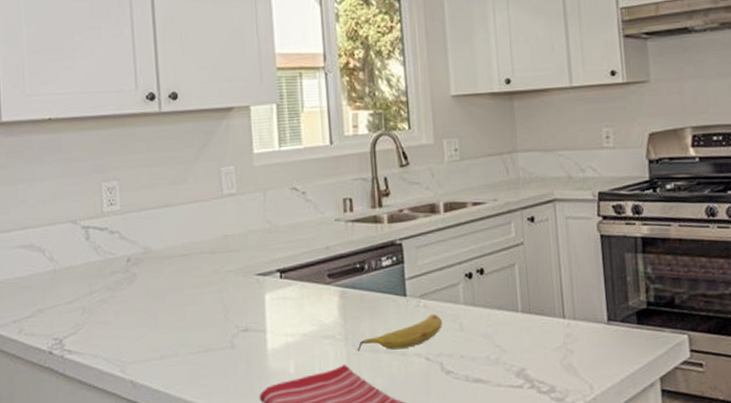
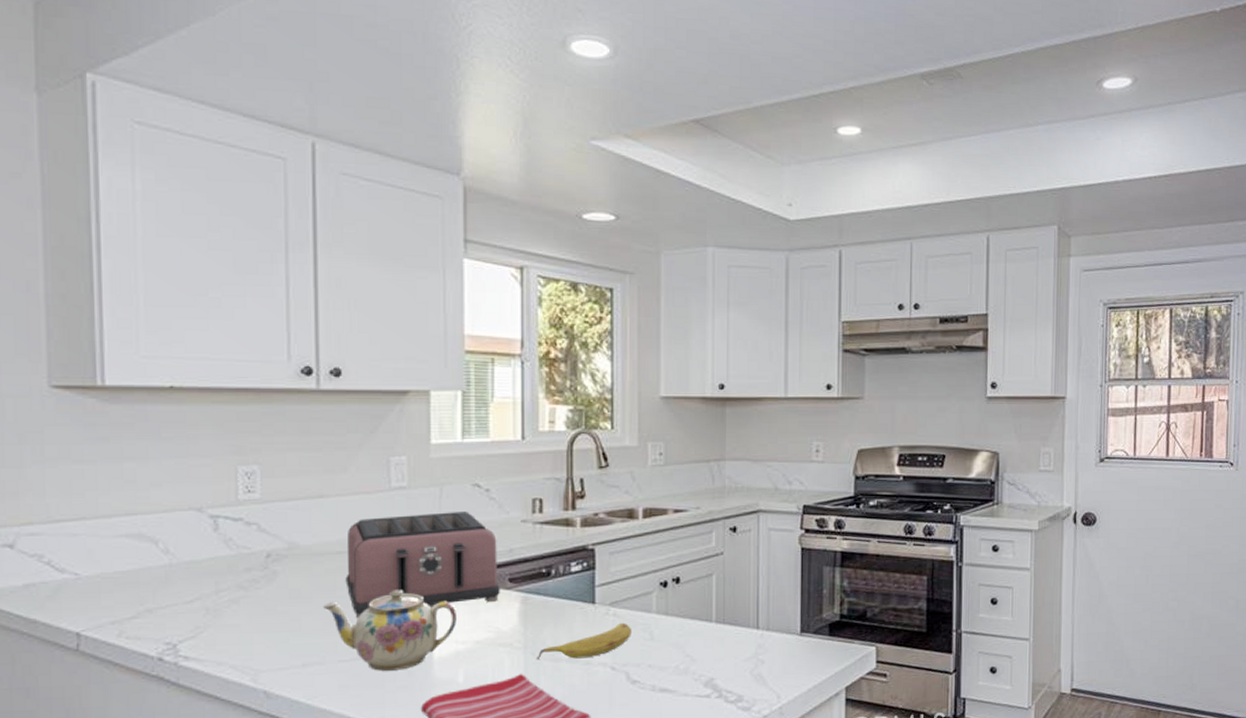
teapot: none [174,287,285,363] -> present [323,590,456,671]
toaster: none [190,213,321,314] -> present [345,512,500,618]

